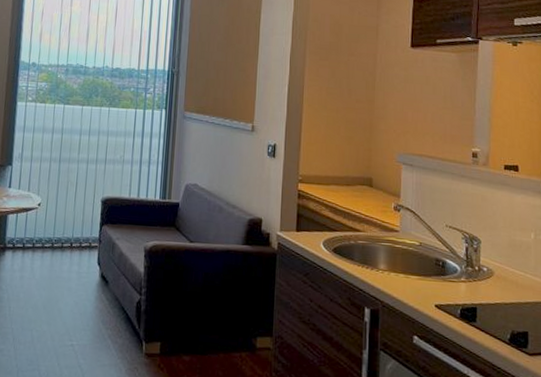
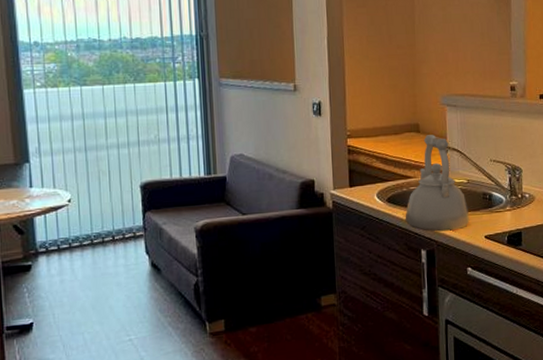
kettle: none [350,190,420,294] -> present [405,135,470,232]

